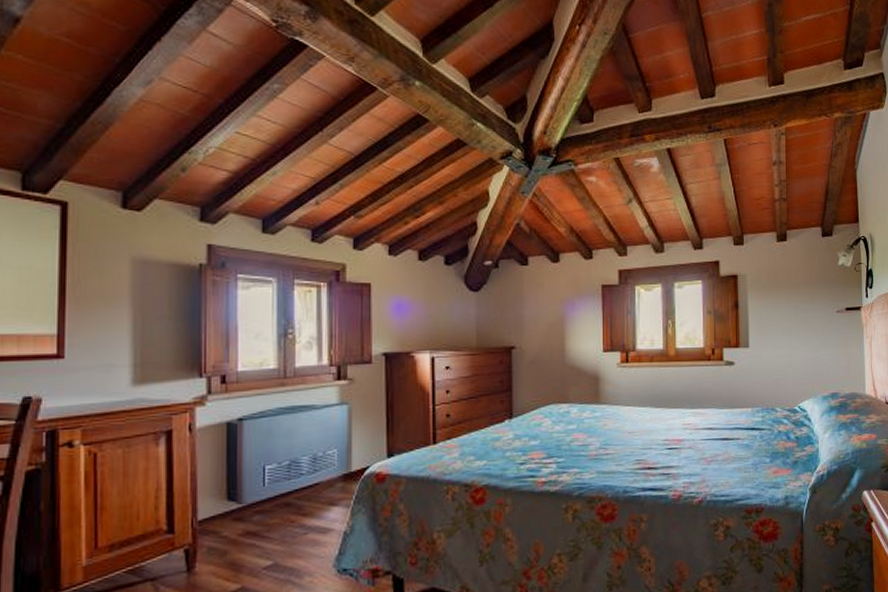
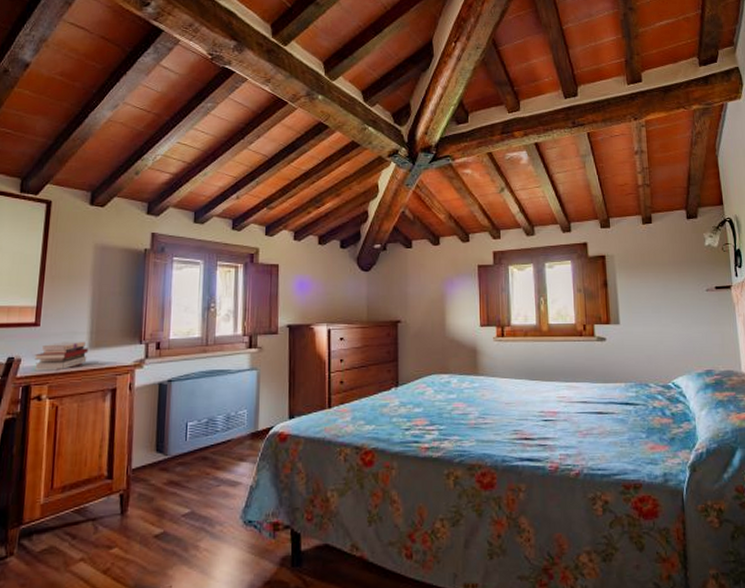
books: none [60,375,132,413] -> present [34,341,88,371]

